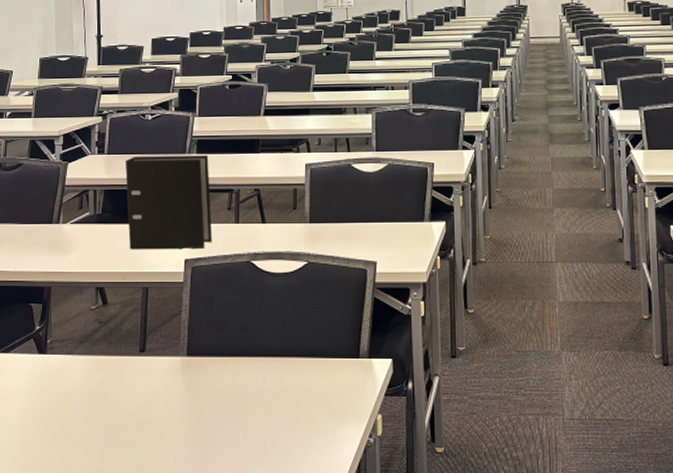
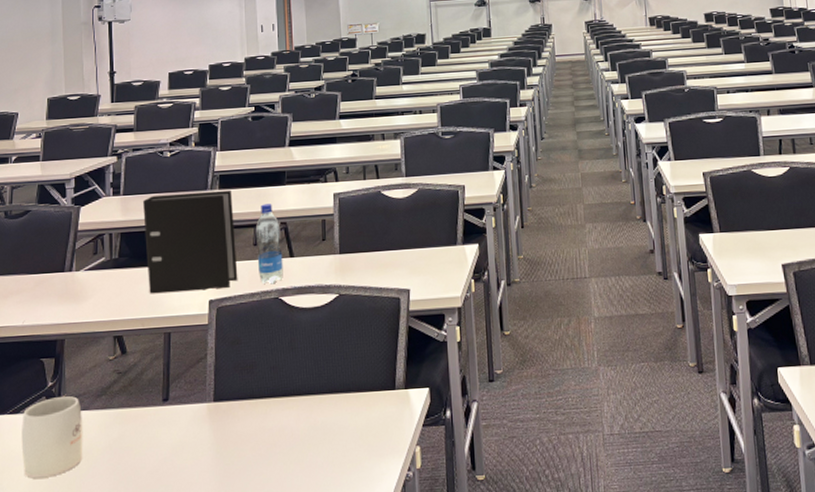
mug: none [11,340,67,414] -> present [21,396,83,479]
bottle: none [229,170,255,248] -> present [255,204,283,284]

